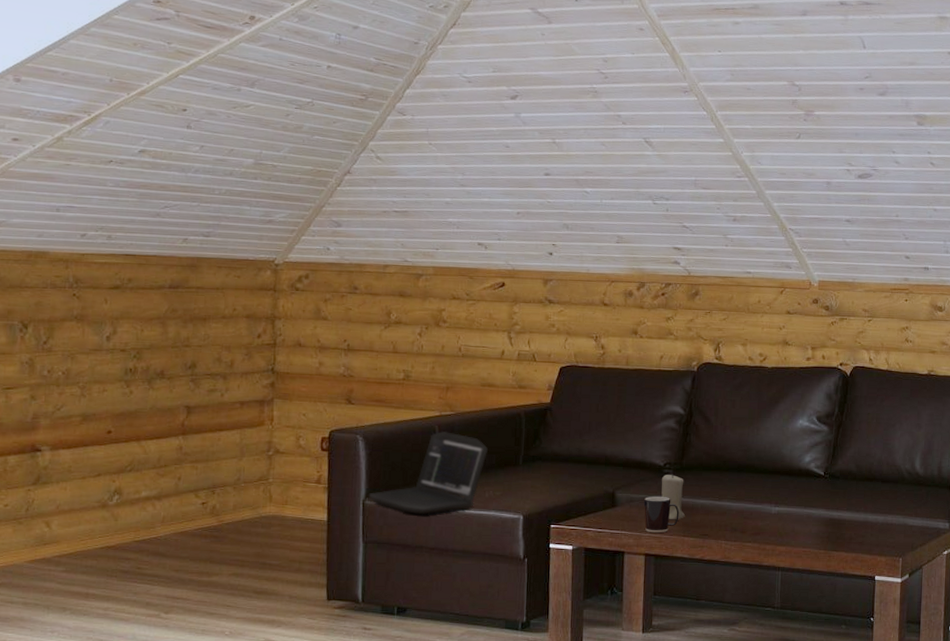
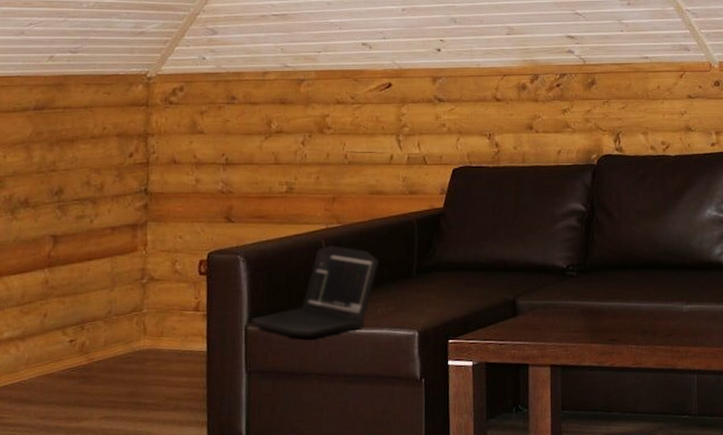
mug: present [643,496,679,533] -> none [547,300,585,342]
candle: present [661,474,685,520] -> none [564,276,591,327]

